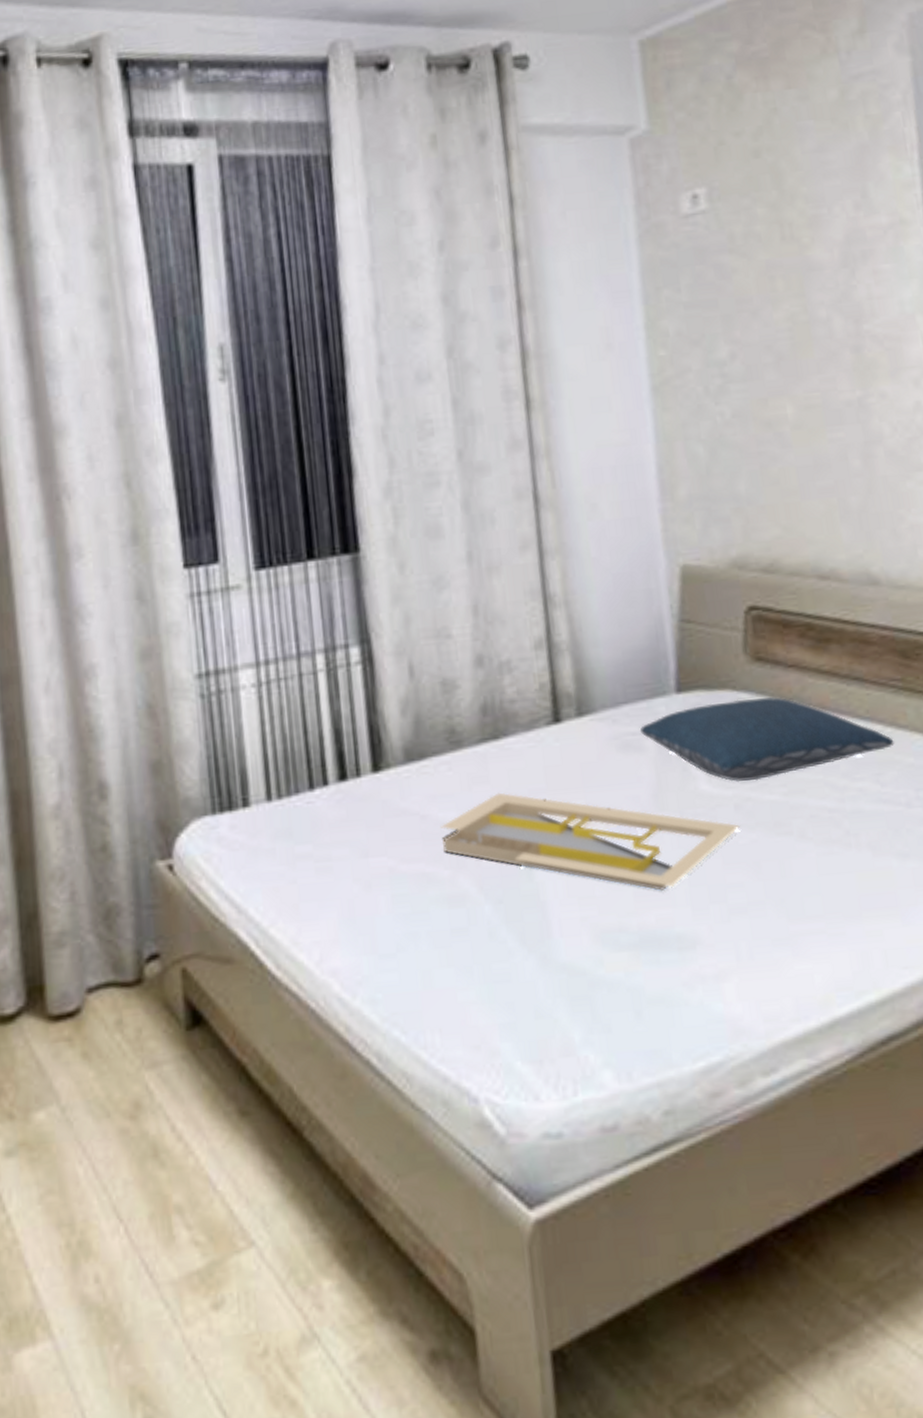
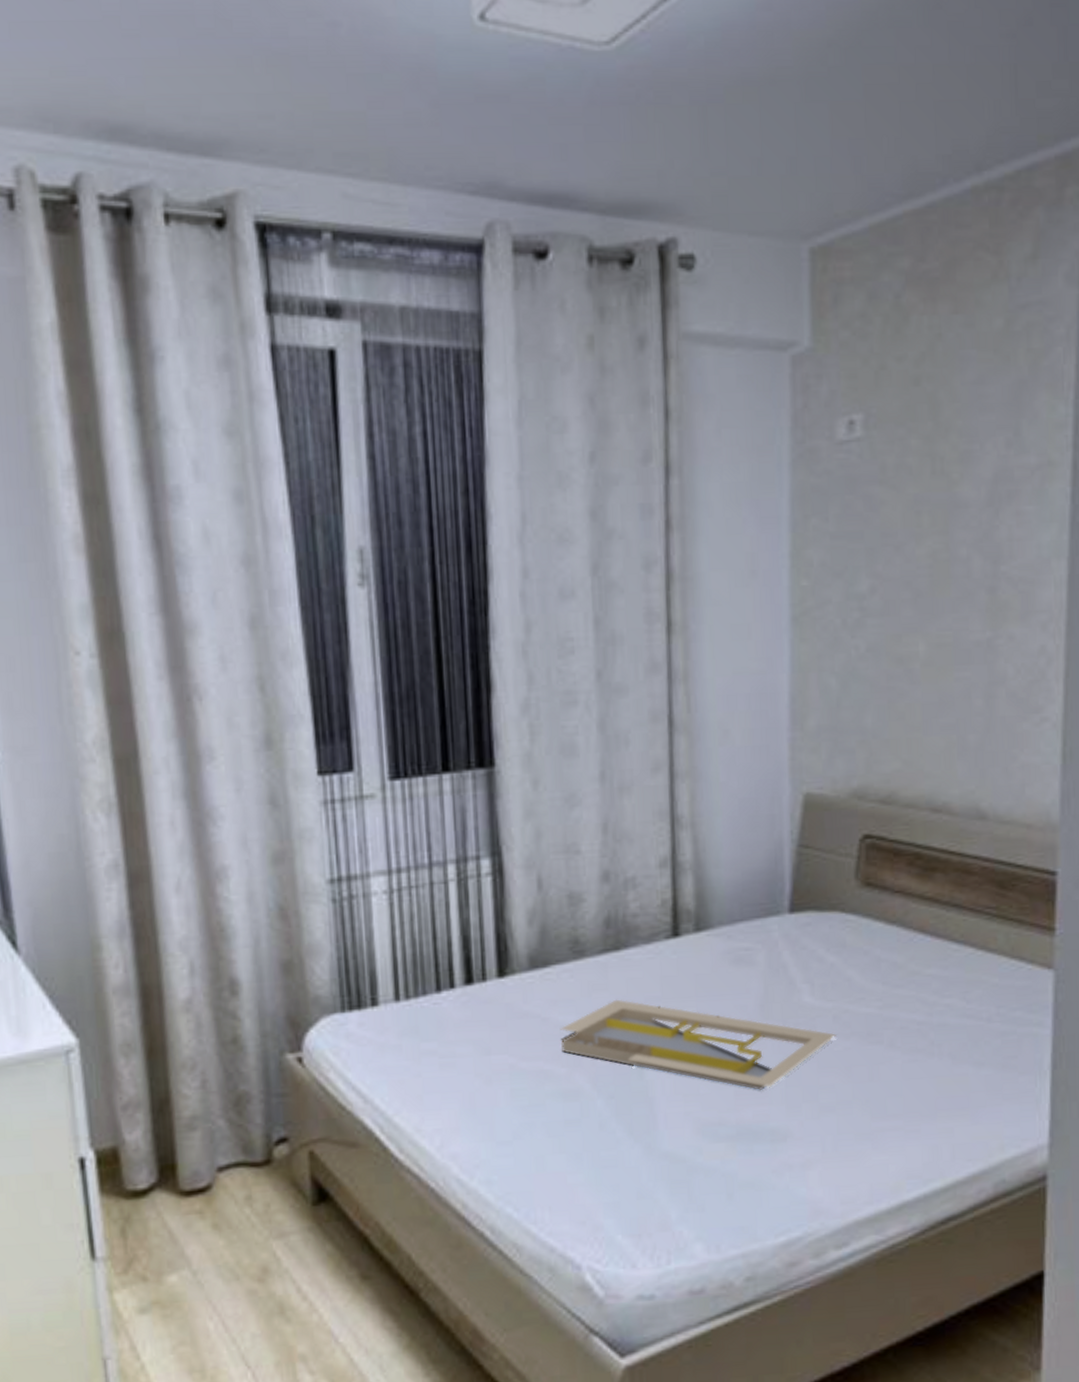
pillow: present [639,697,894,783] -> none [752,920,983,996]

